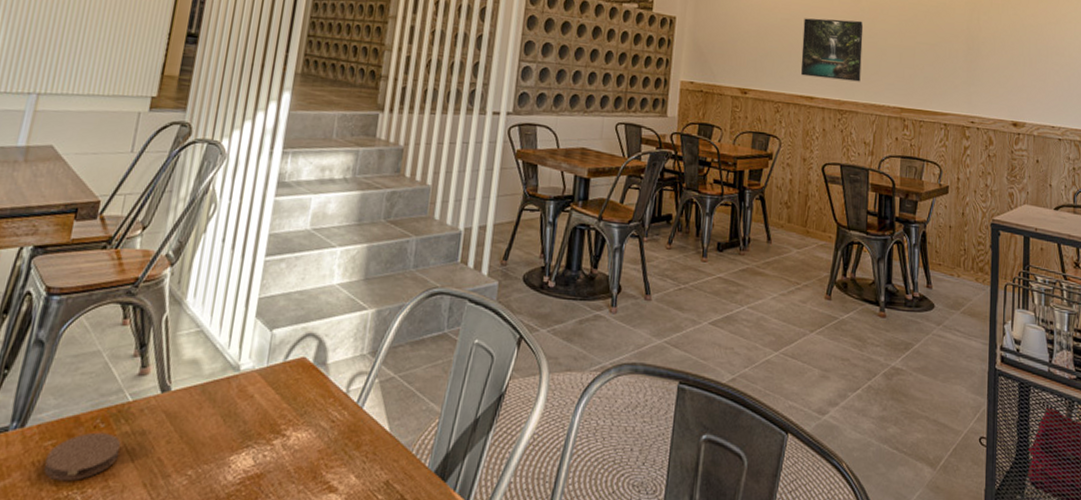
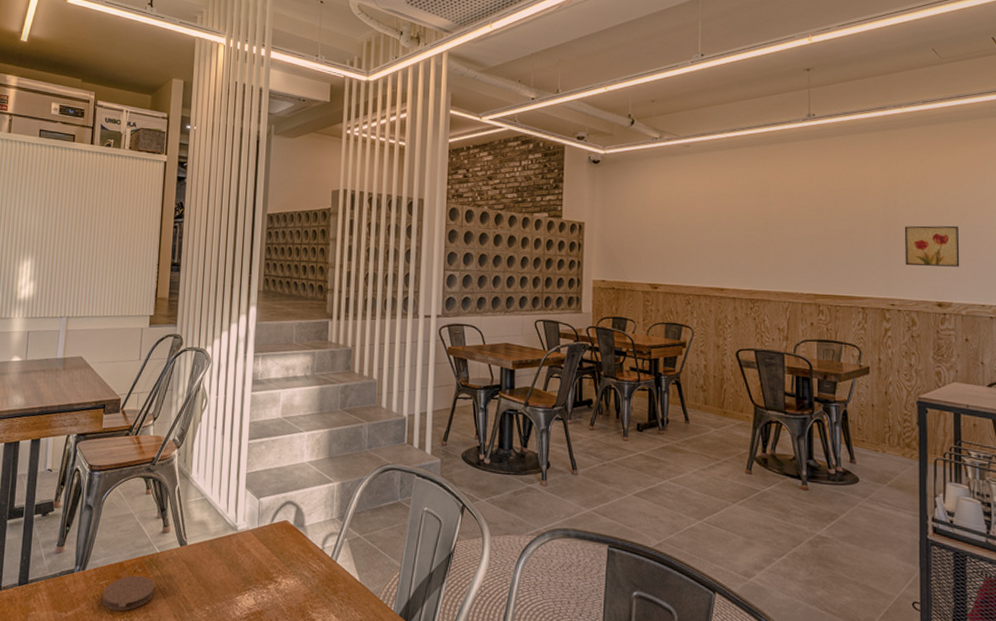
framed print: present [800,18,864,82] -> none [709,213,772,272]
wall art: none [985,42,1034,87] -> present [904,225,960,267]

